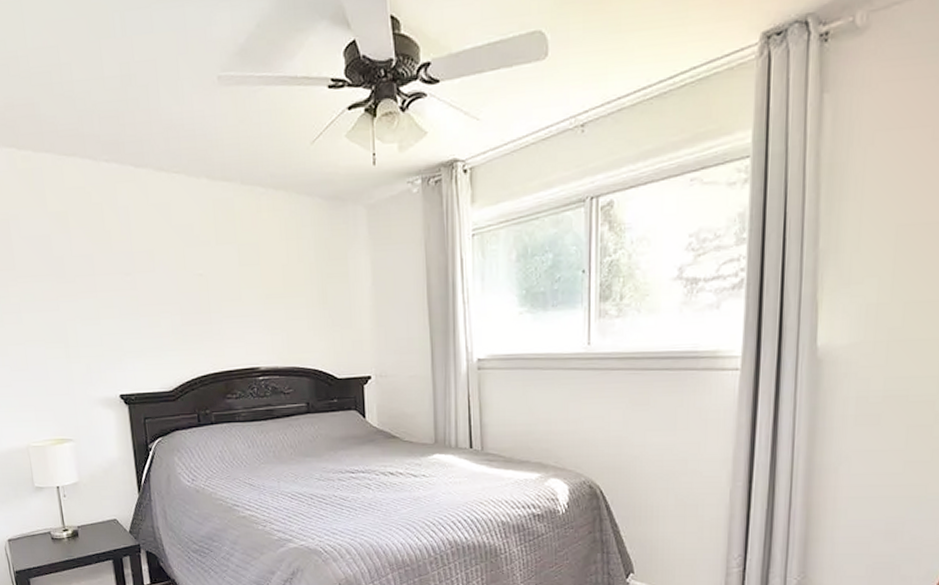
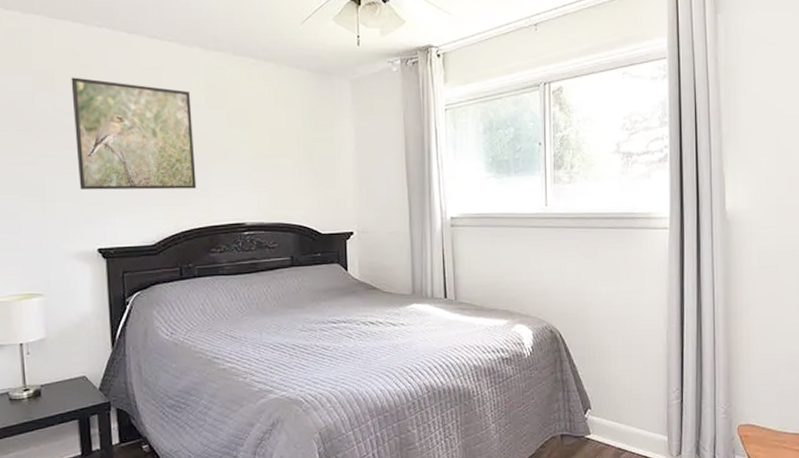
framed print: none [84,217,210,336] -> present [71,77,197,190]

